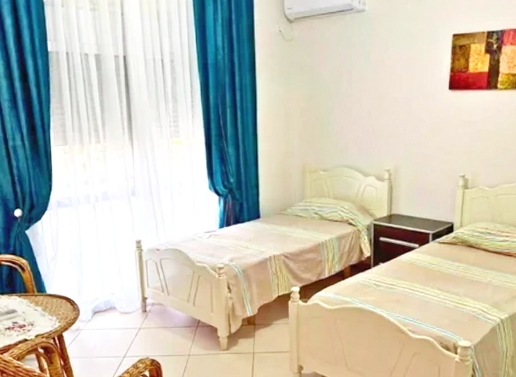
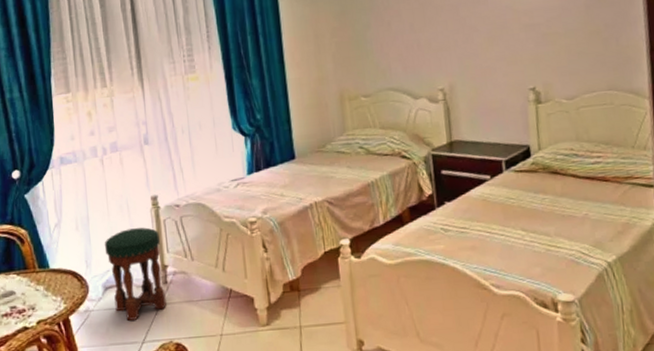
stool: none [95,266,145,339] -> present [105,227,167,321]

